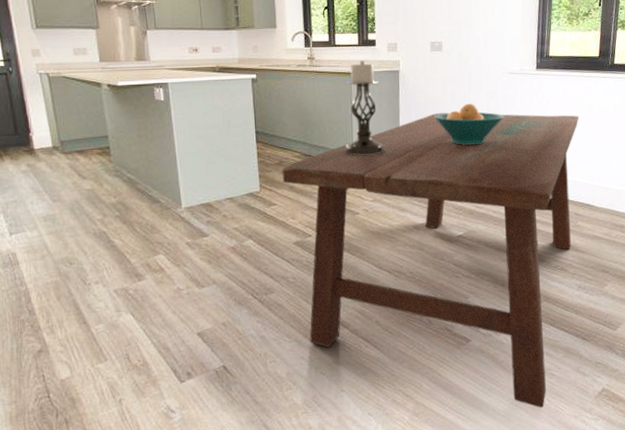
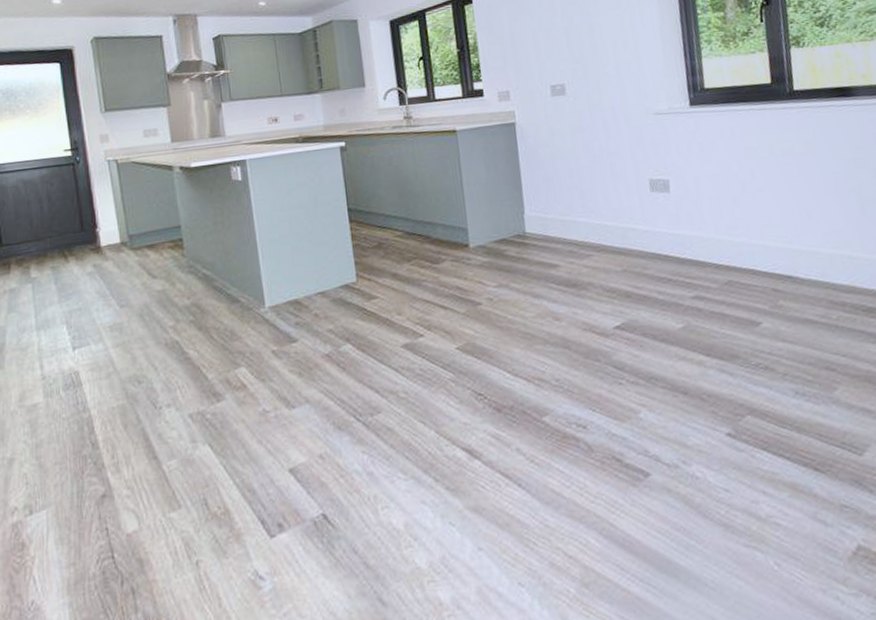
dining table: present [282,113,579,408] -> none [381,159,775,577]
candle holder: present [345,60,384,155] -> none [451,114,506,230]
fruit bowl: present [434,103,504,145] -> none [565,155,656,208]

